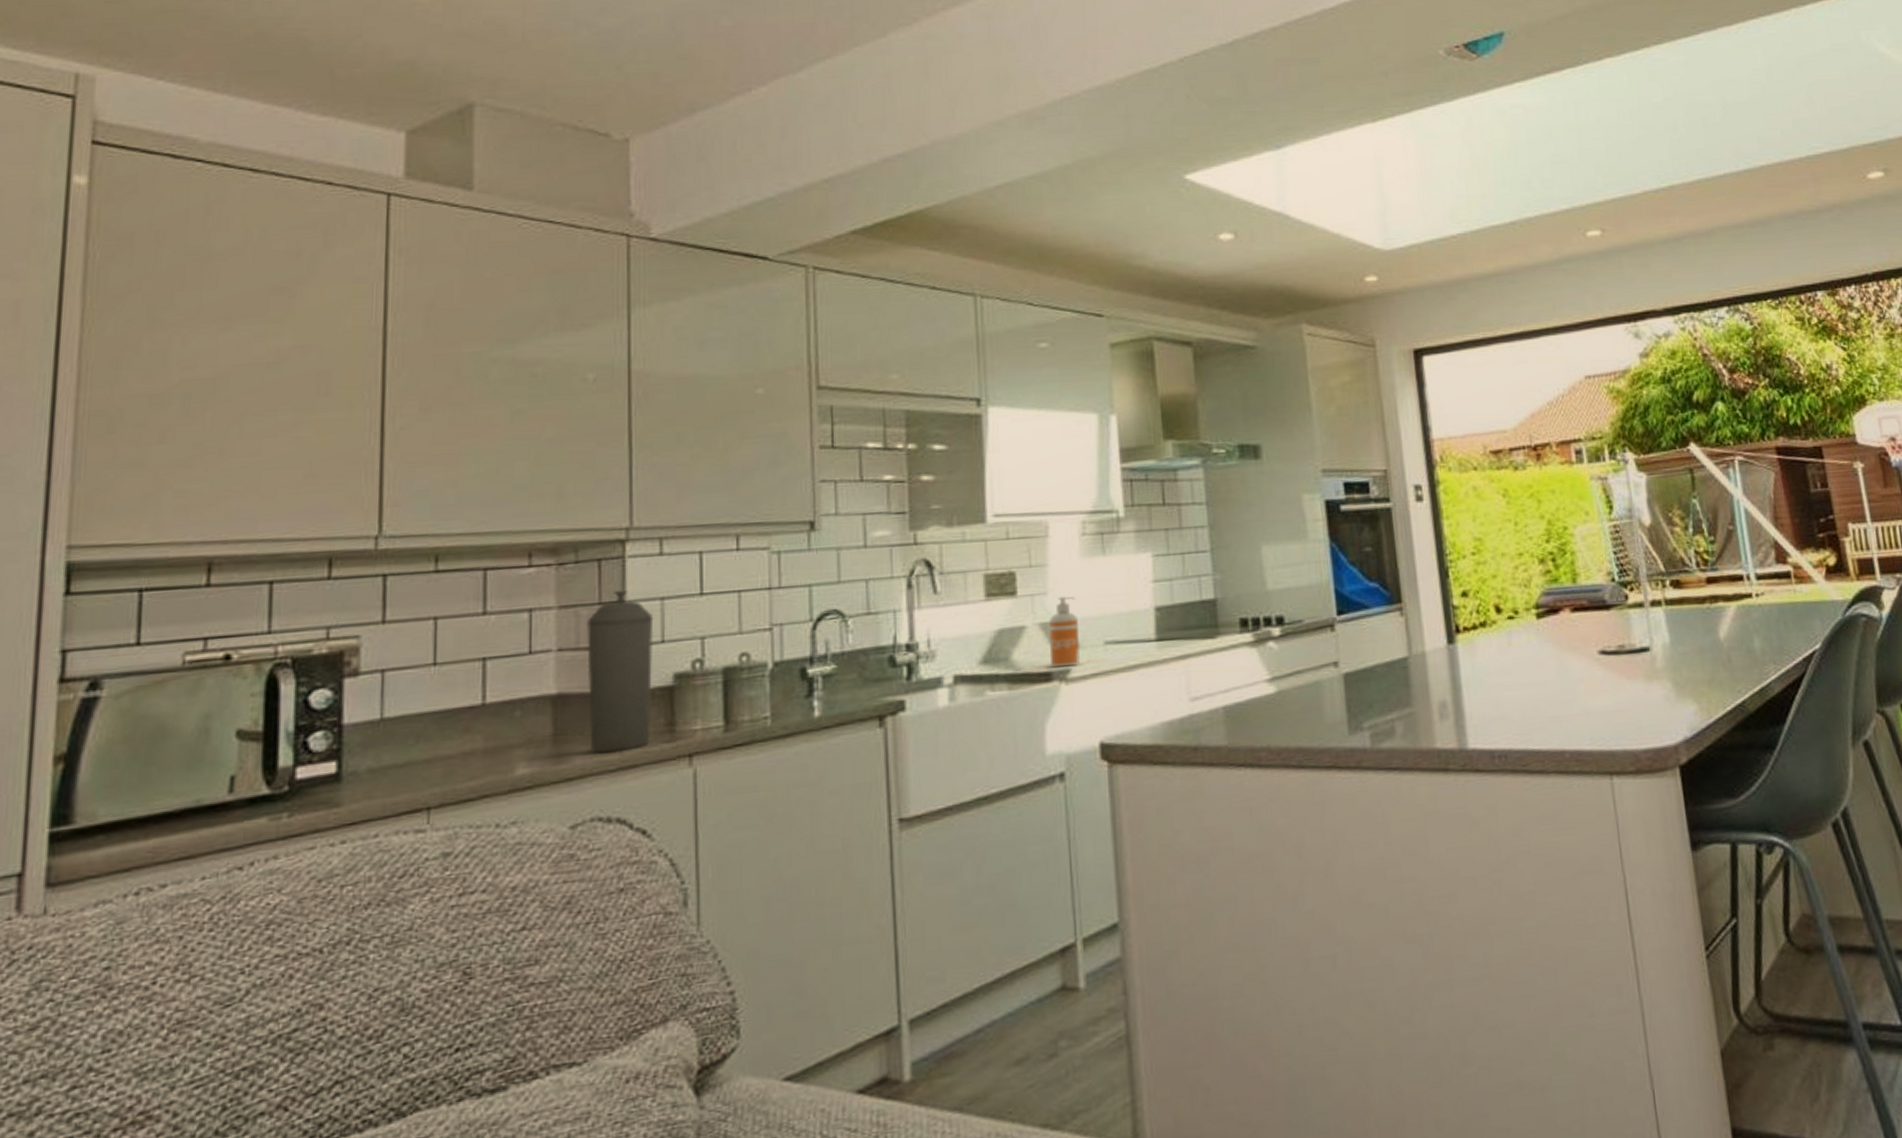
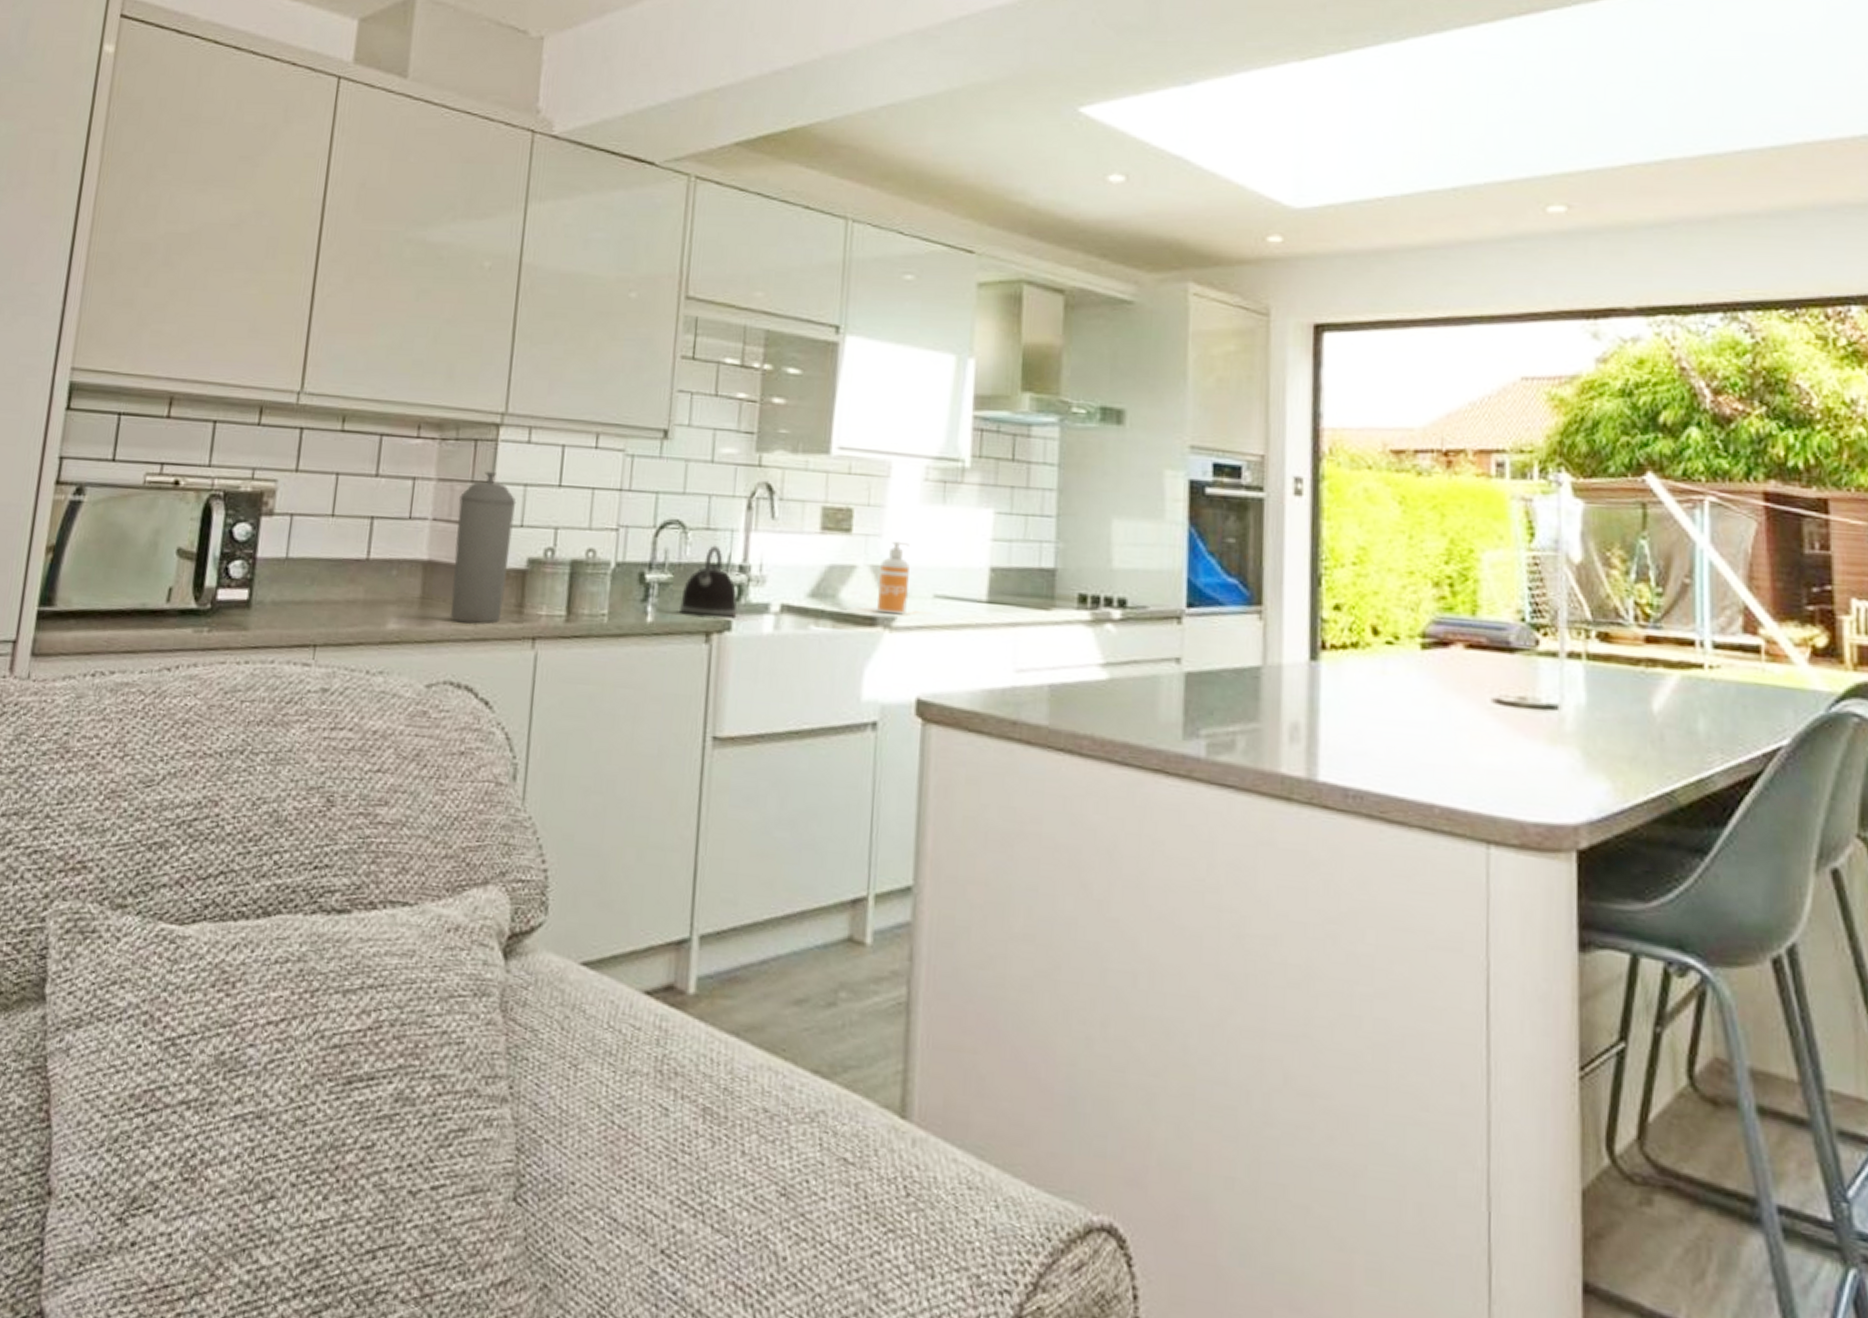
kettle: none [847,628,910,705] -> present [679,545,738,620]

